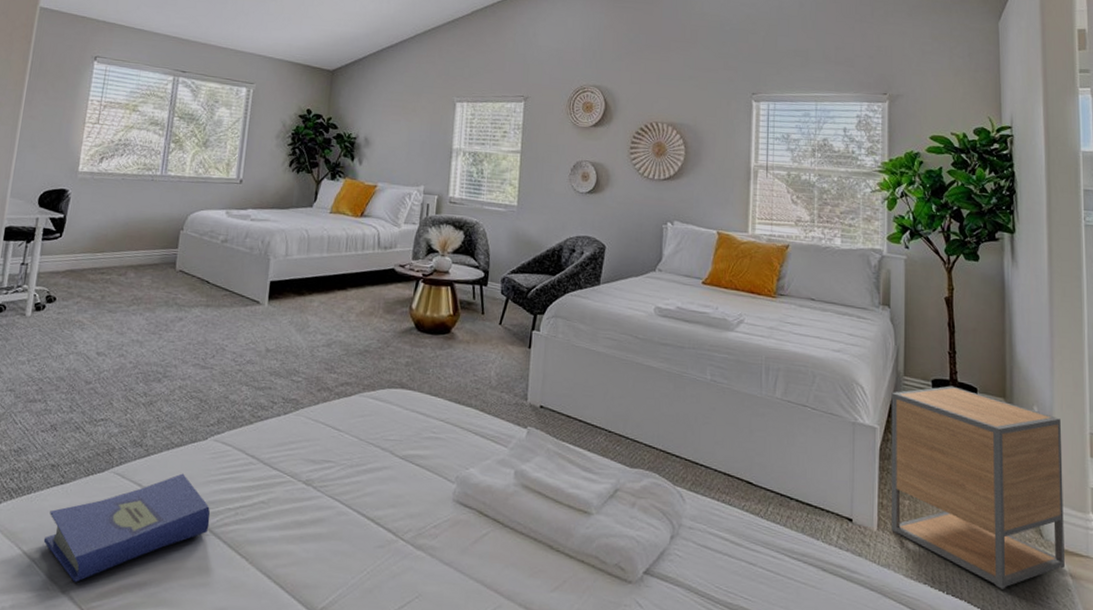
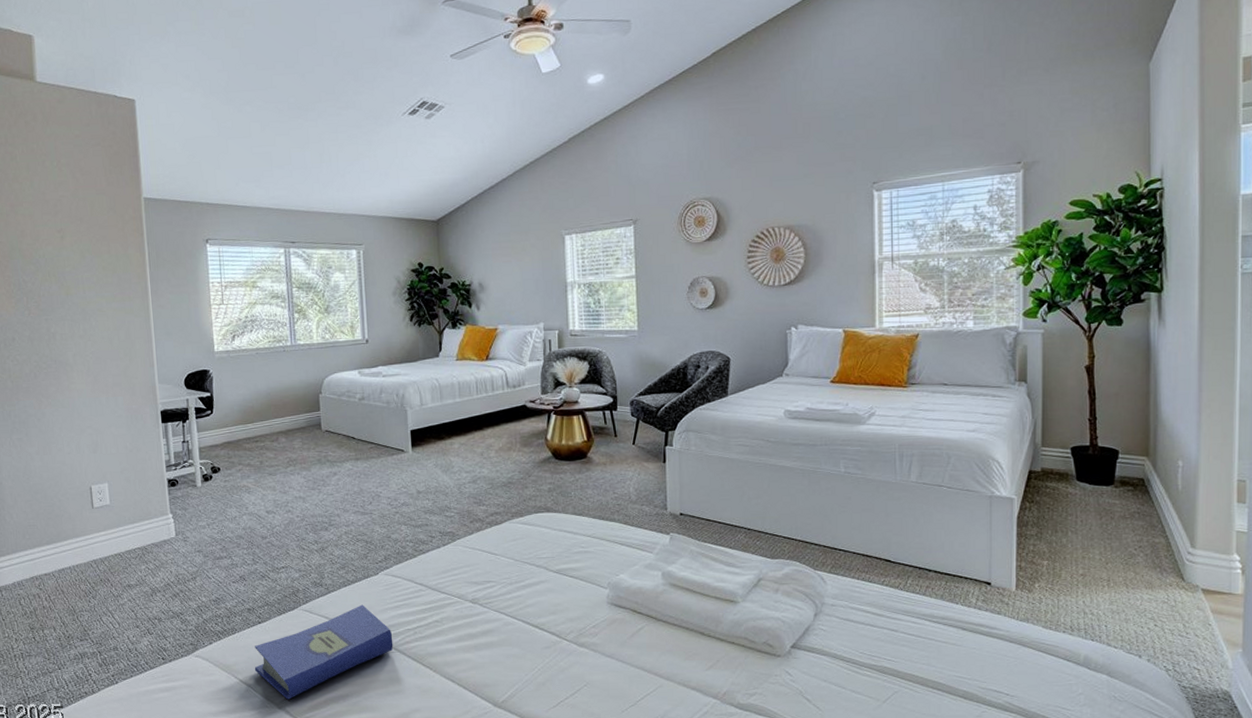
nightstand: present [891,385,1065,589] -> none [1029,451,1208,630]

